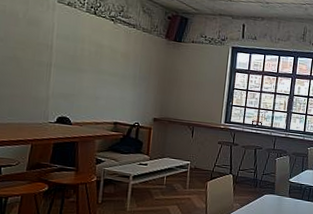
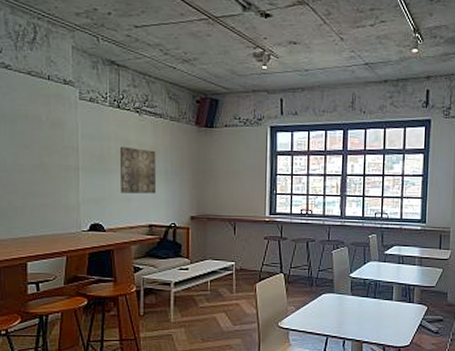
wall art: none [90,49,127,95] -> present [119,146,156,194]

